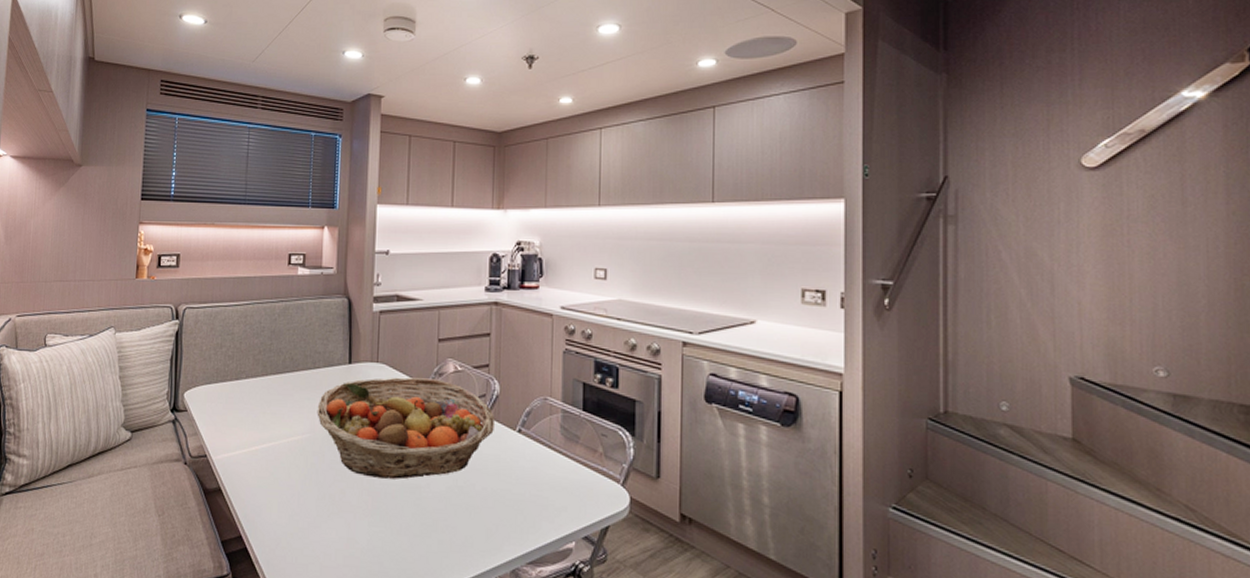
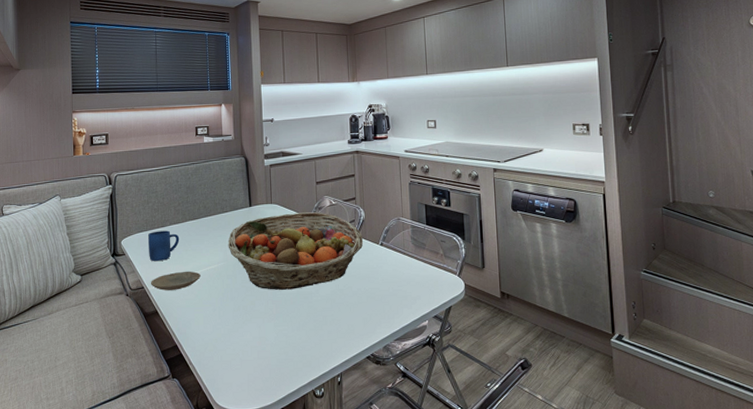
plate: none [215,440,279,464] -> present [150,271,201,291]
mug: none [216,384,257,424] -> present [148,230,180,262]

